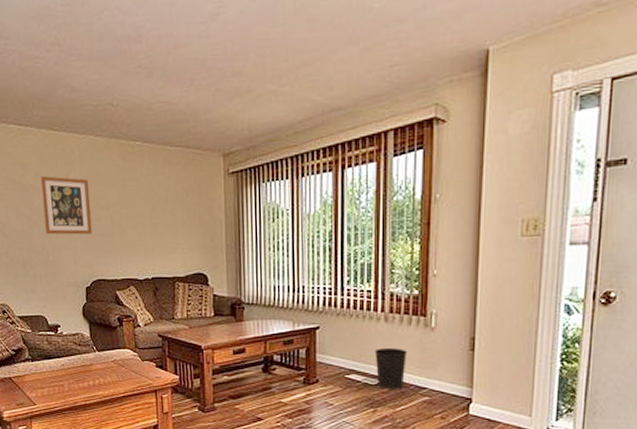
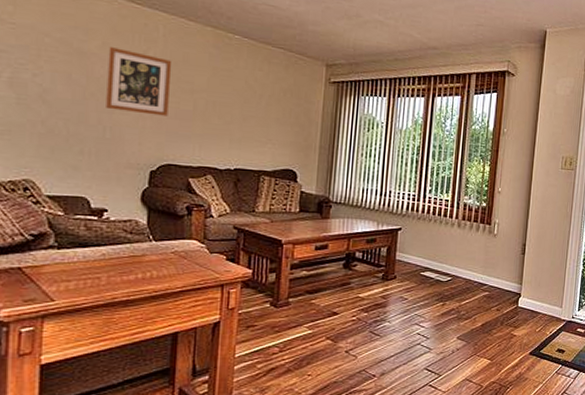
wastebasket: present [375,347,407,390] -> none [447,249,474,286]

